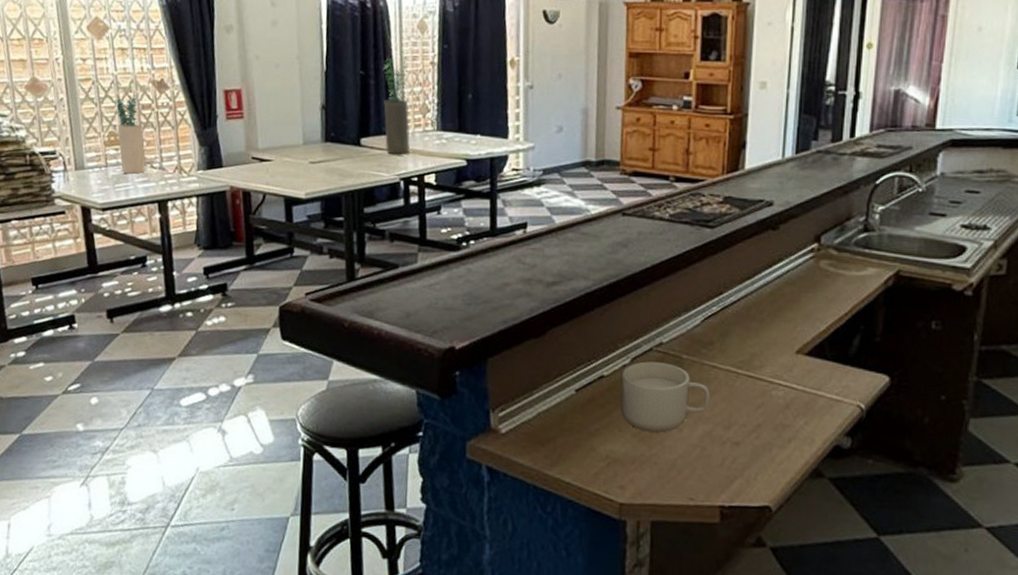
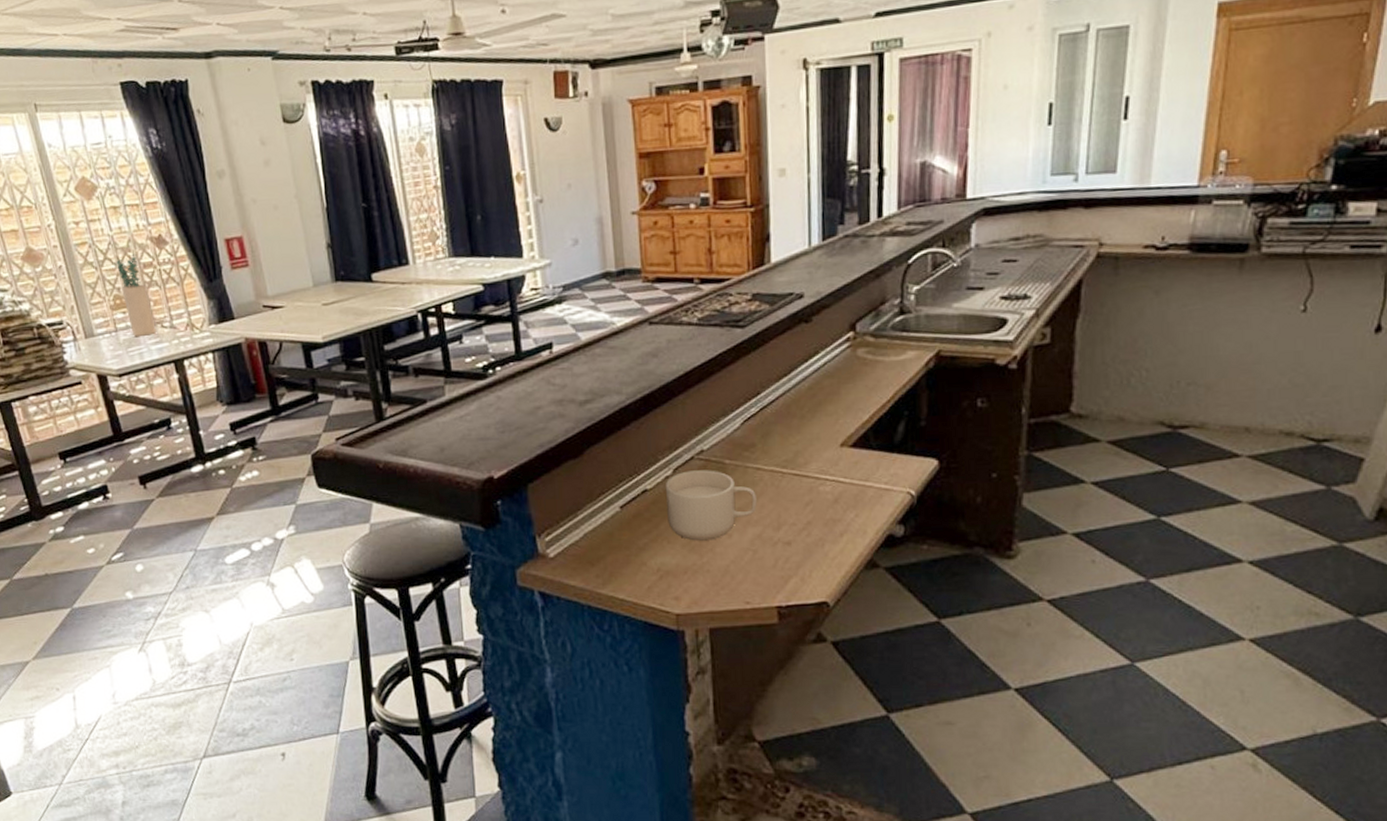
vase: present [382,55,410,154] -> none [384,182,423,287]

